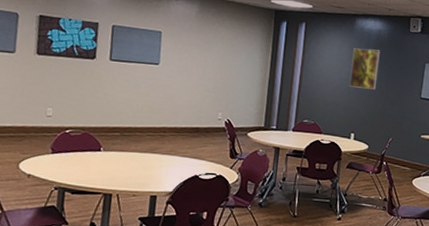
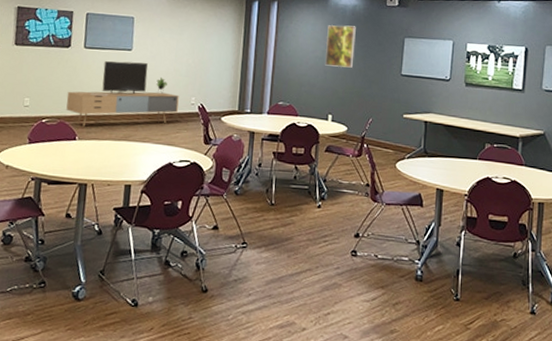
media console: none [91,74,206,138] -> present [66,61,179,126]

